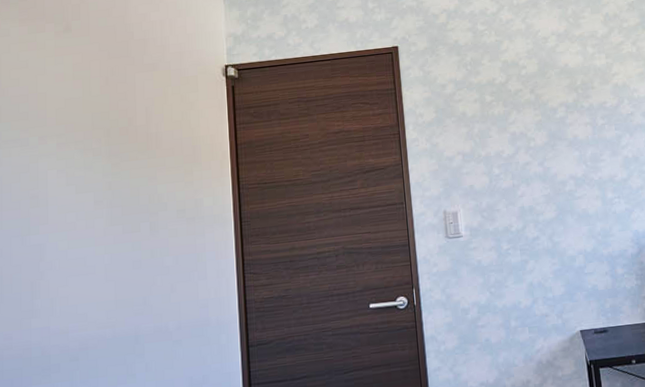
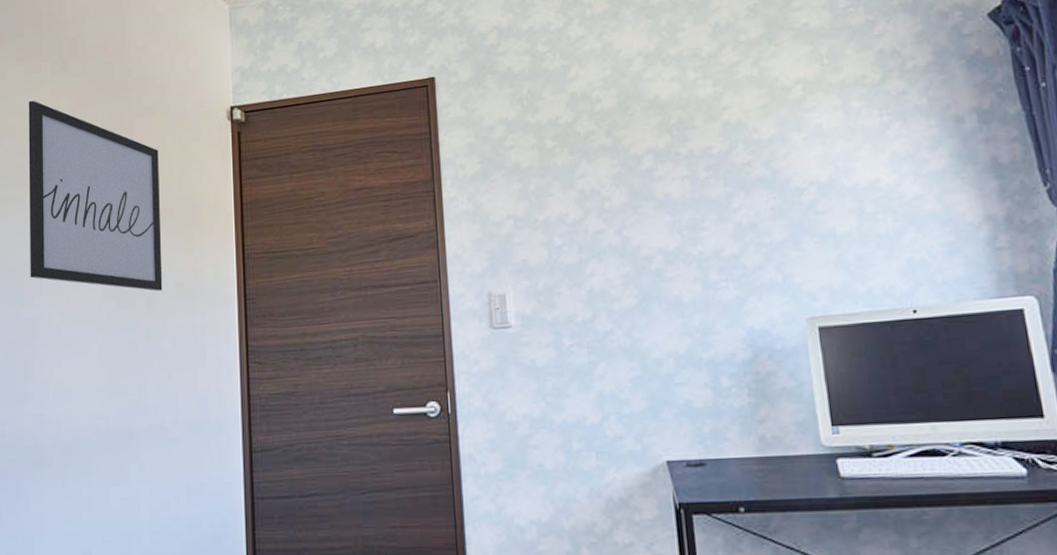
wall art: none [32,55,165,218] -> present [28,100,163,291]

